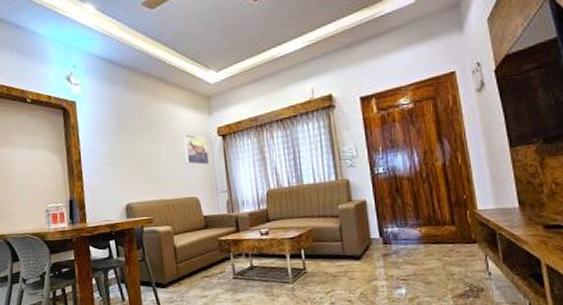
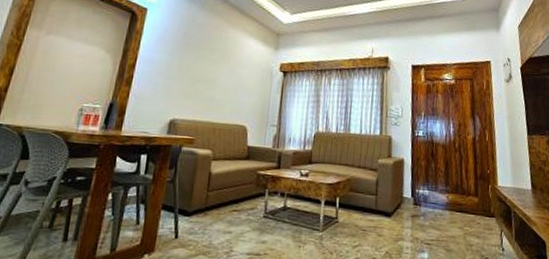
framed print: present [183,133,209,165] -> none [243,62,268,97]

